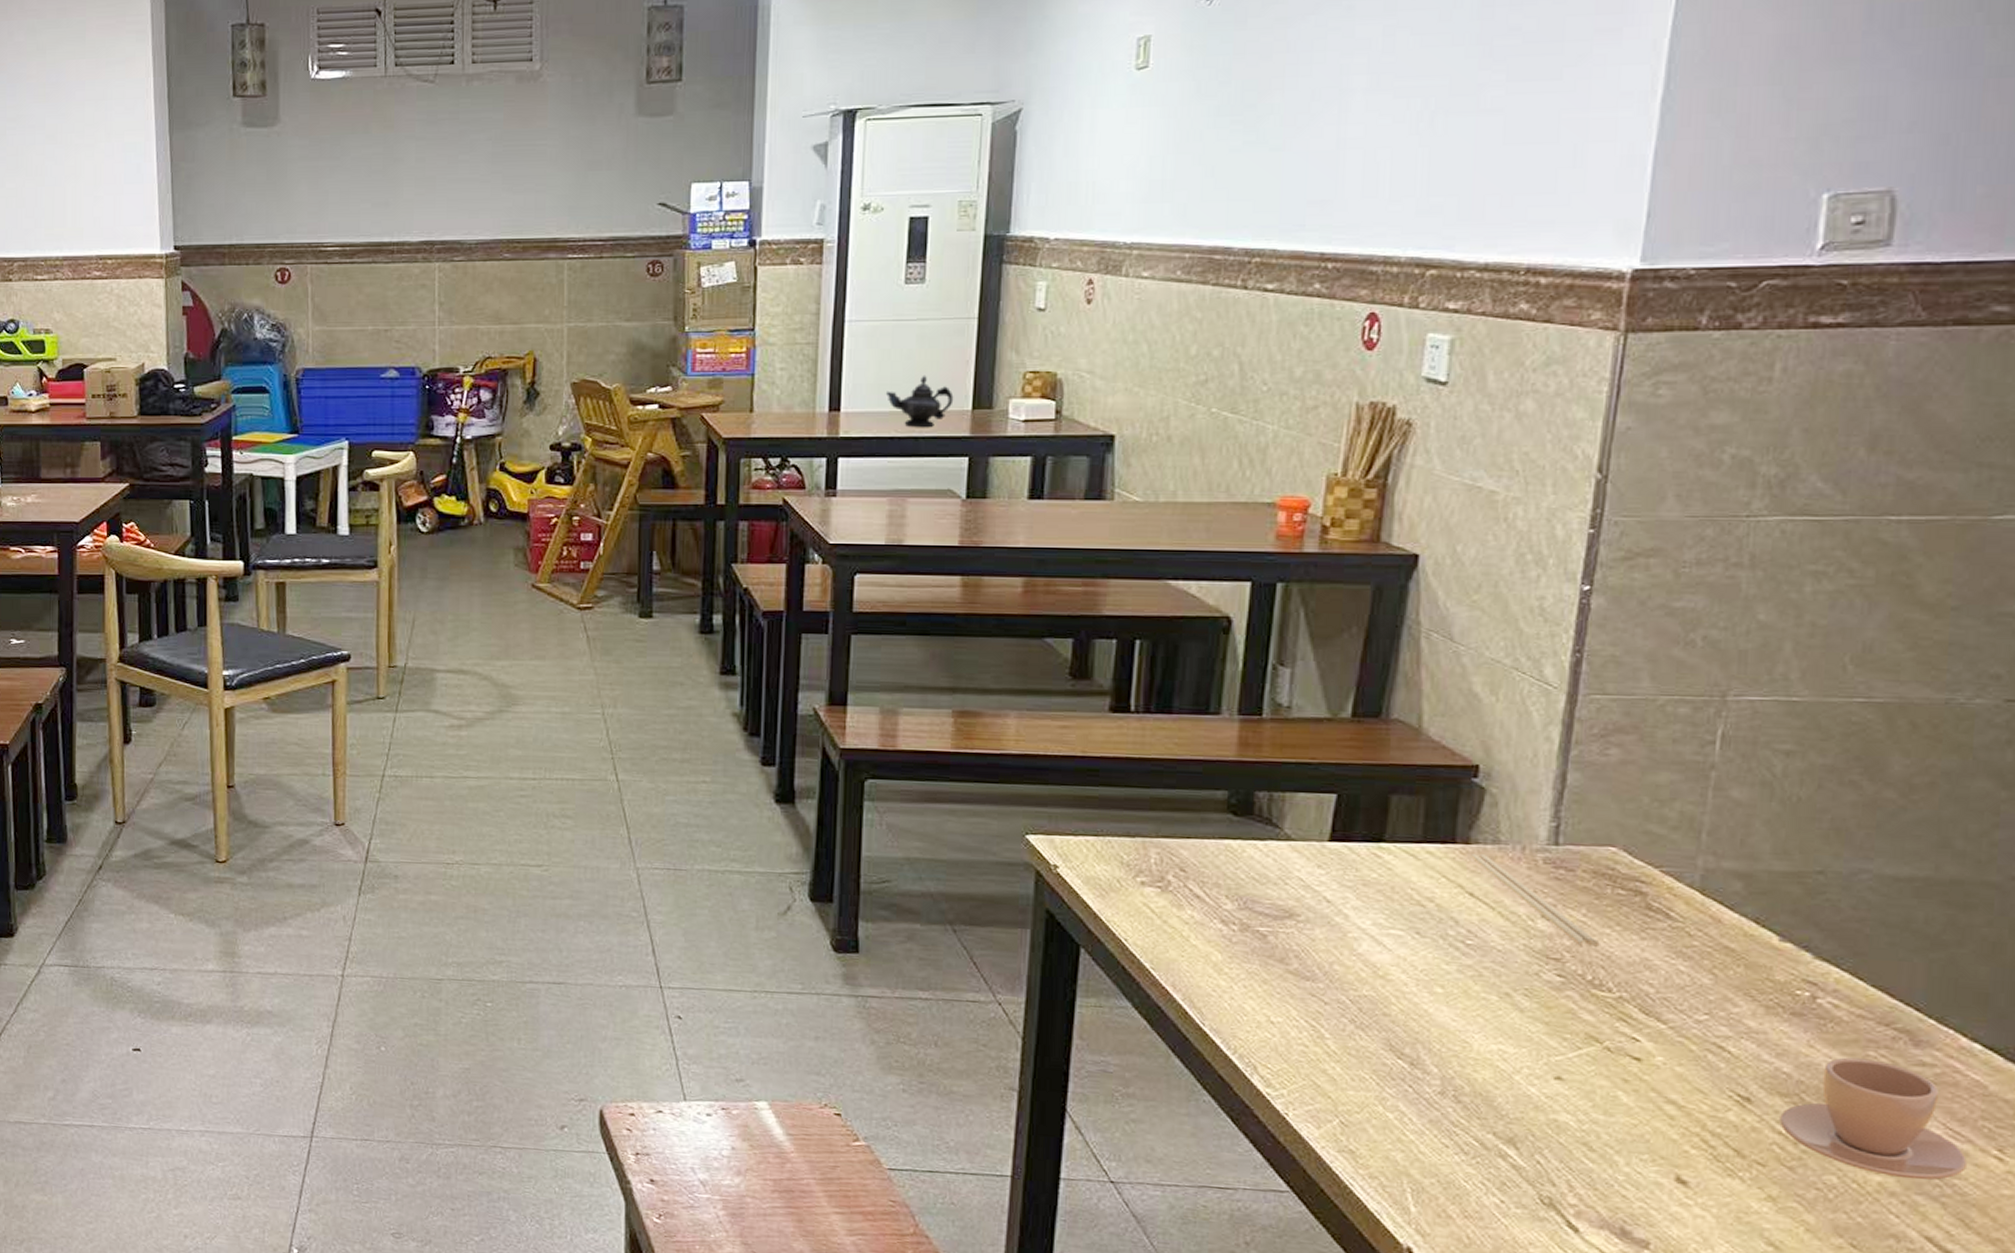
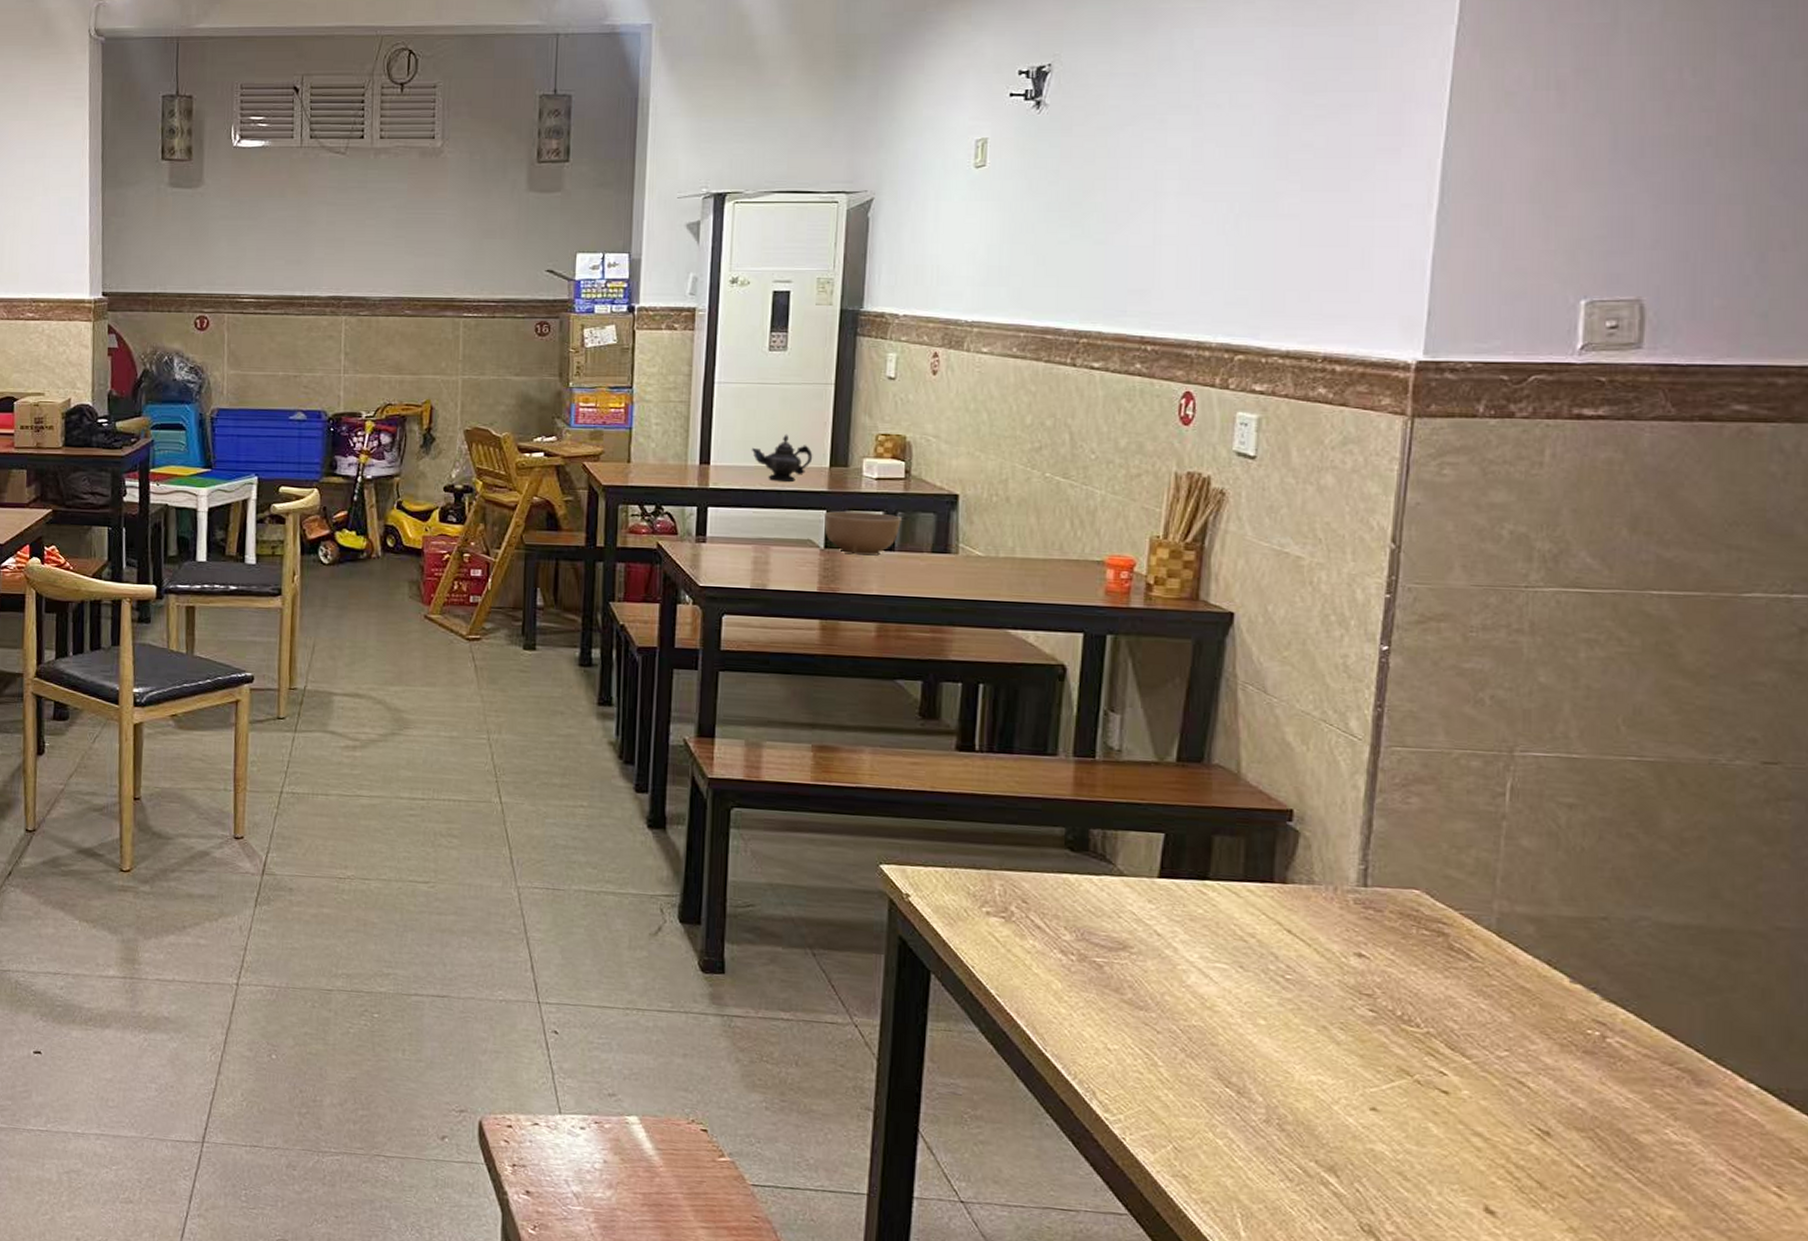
bowl: none [965,458,1051,505] -> present [823,511,901,556]
chopsticks: present [1471,854,1600,947] -> none [1288,893,1408,984]
teacup: present [1779,1057,1967,1180] -> none [1577,1094,1749,1215]

